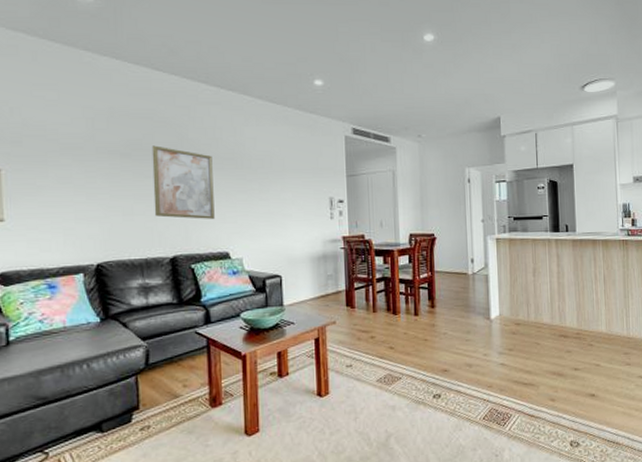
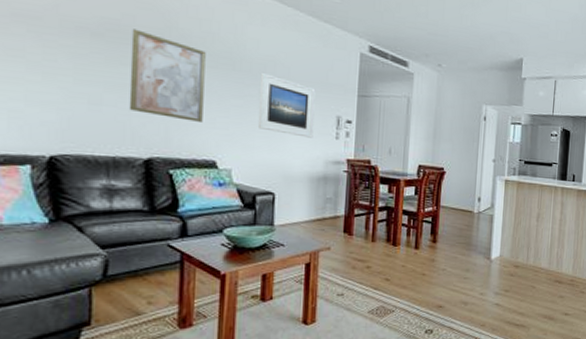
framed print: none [259,166,310,221] -> present [257,72,316,138]

